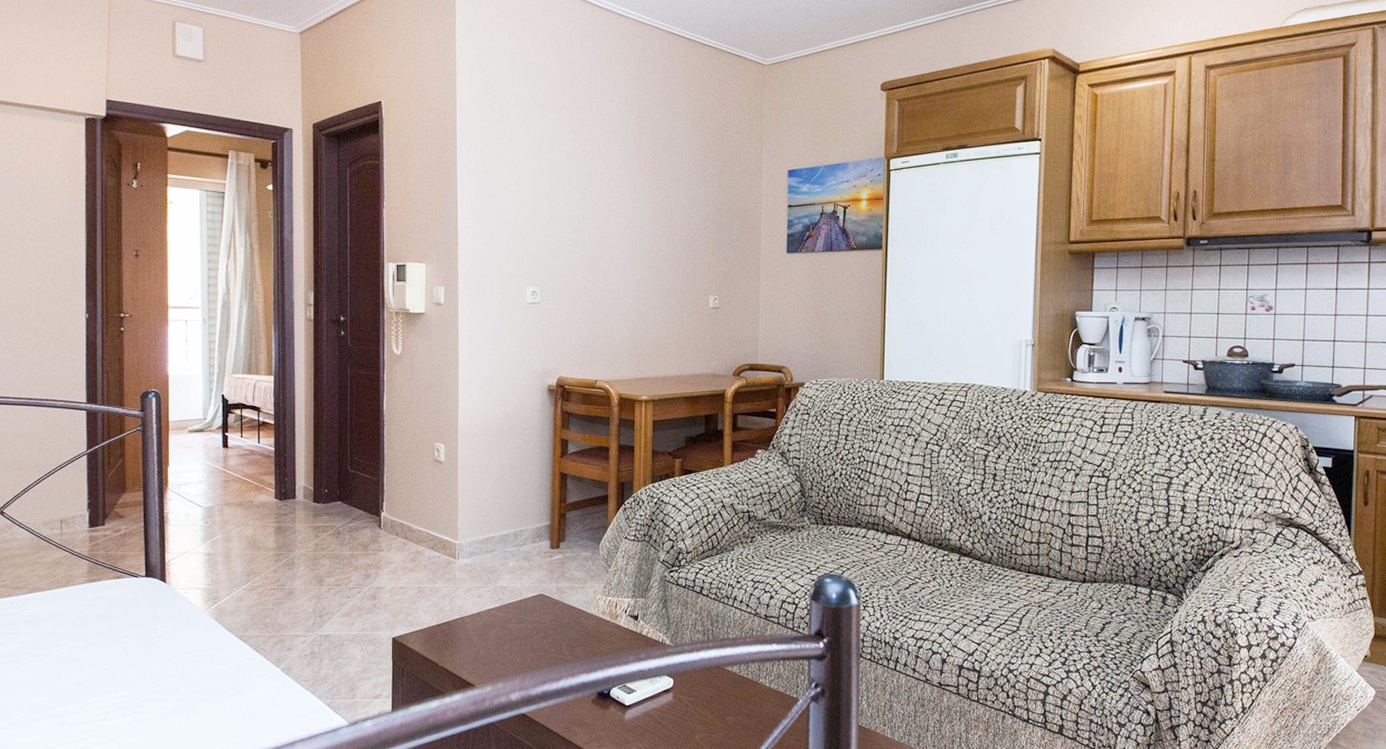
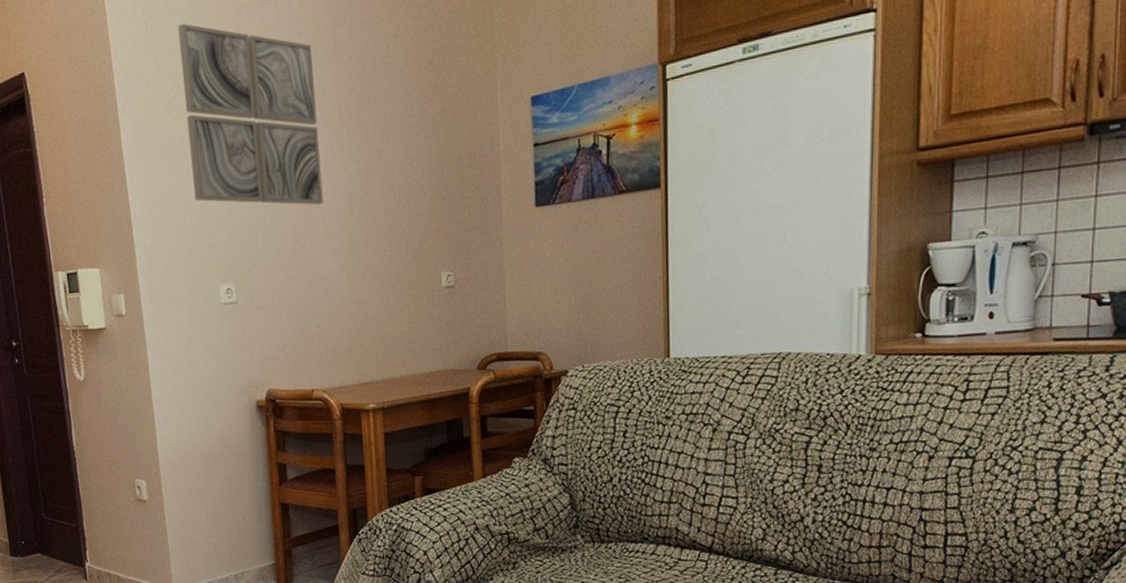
wall art: none [513,80,621,233] -> present [177,23,324,206]

